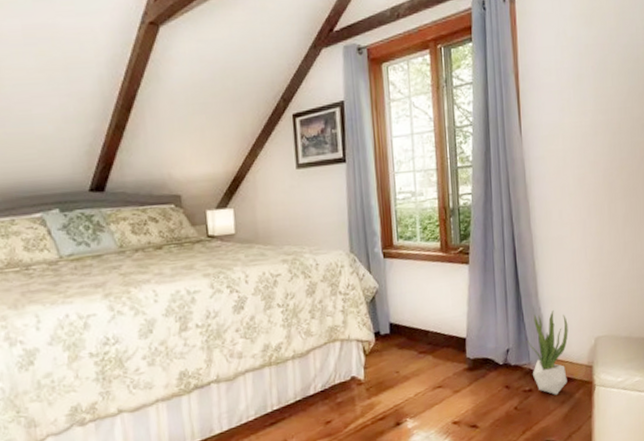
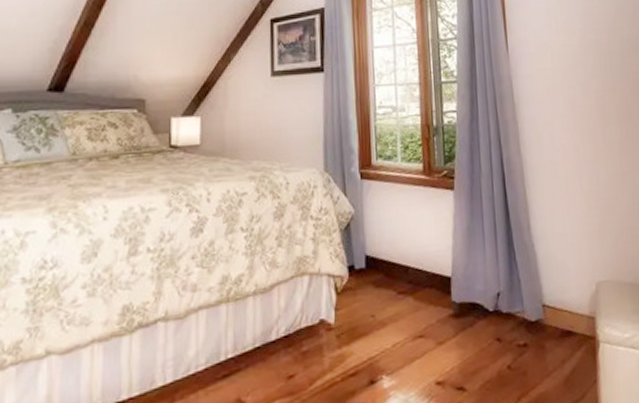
potted plant: present [527,310,568,395] -> none [520,248,567,352]

